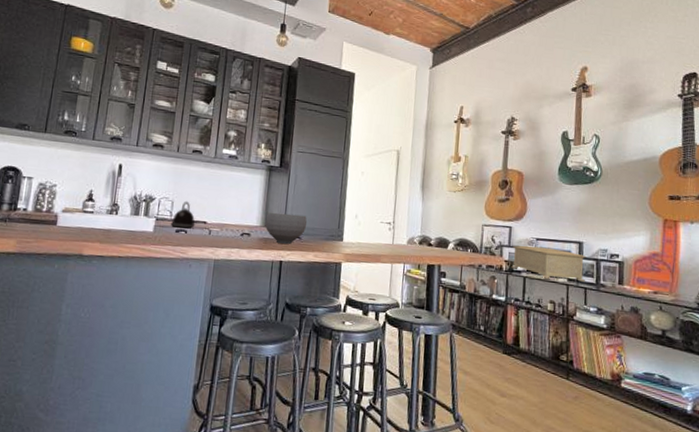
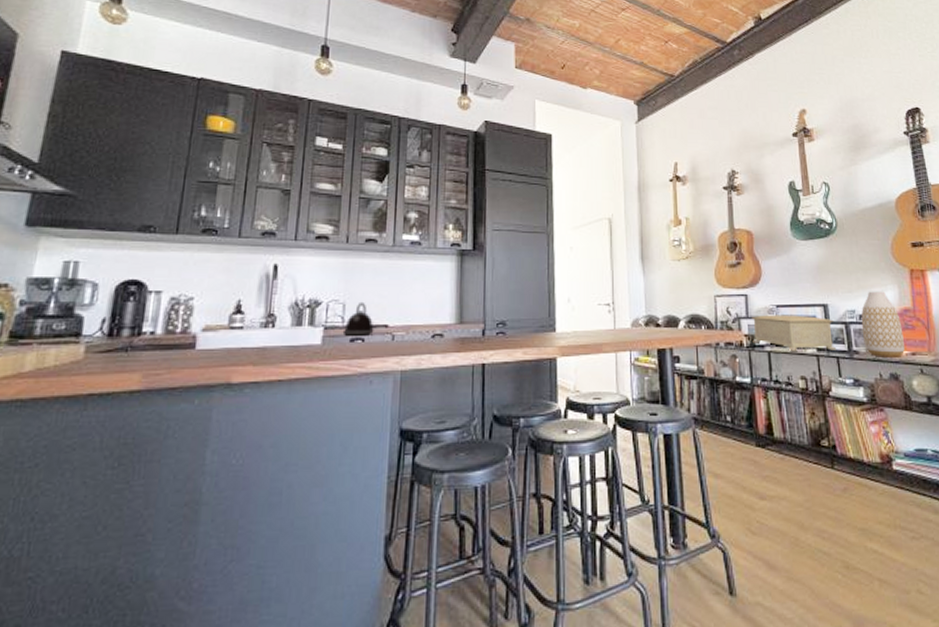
bowl: present [265,213,307,244] -> none [460,305,512,342]
vase: none [611,234,649,295] -> present [861,291,905,359]

